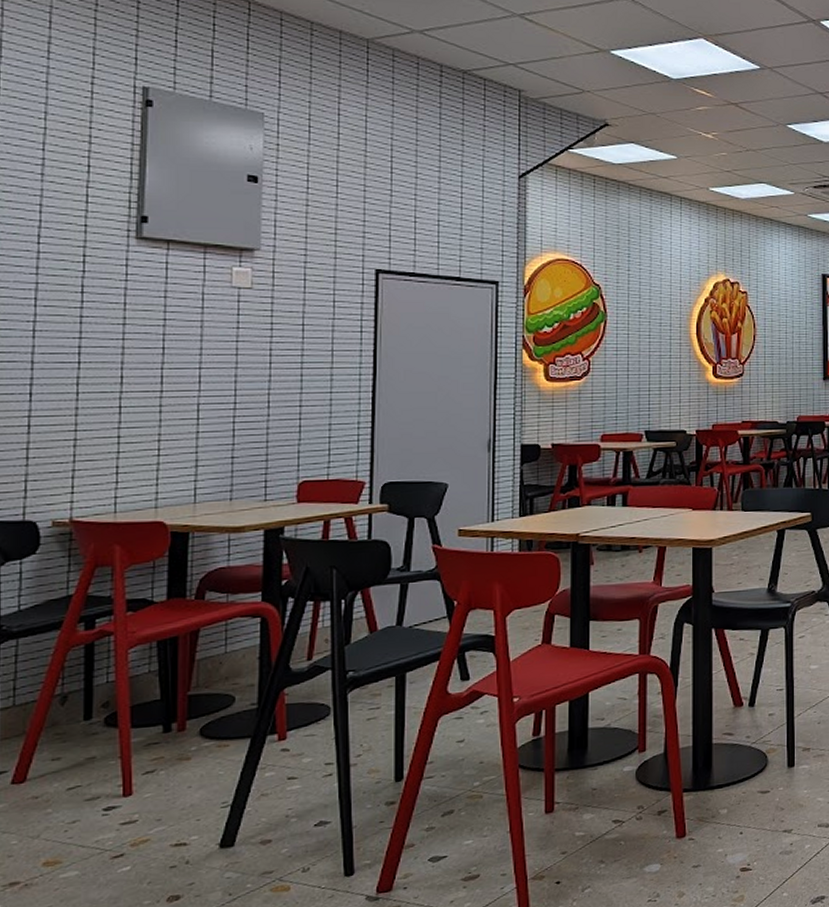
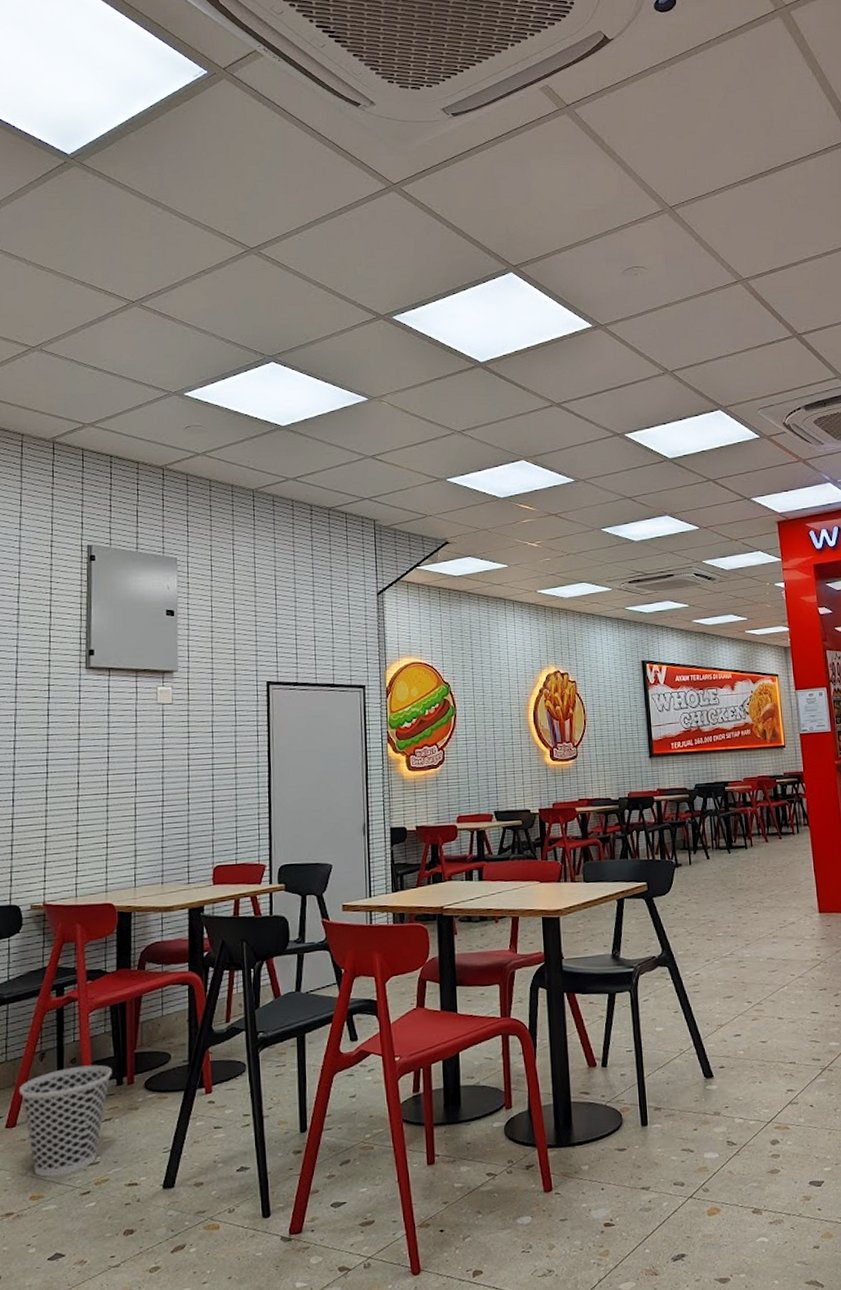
wastebasket: none [30,709,157,840] -> present [18,1064,112,1177]

